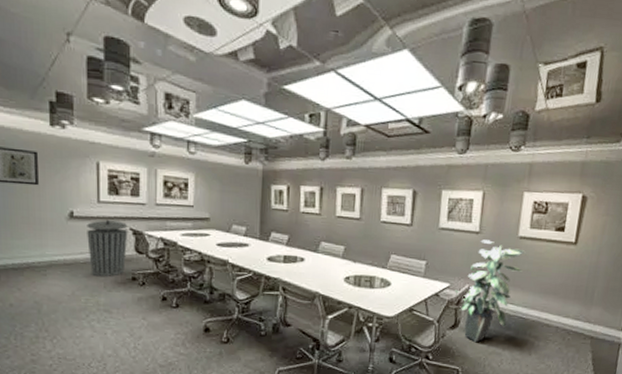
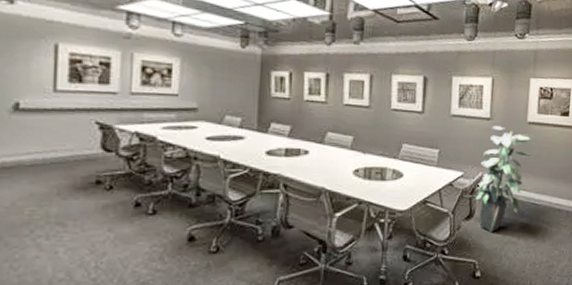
trash can: present [87,219,128,277] -> none [37,111,93,182]

